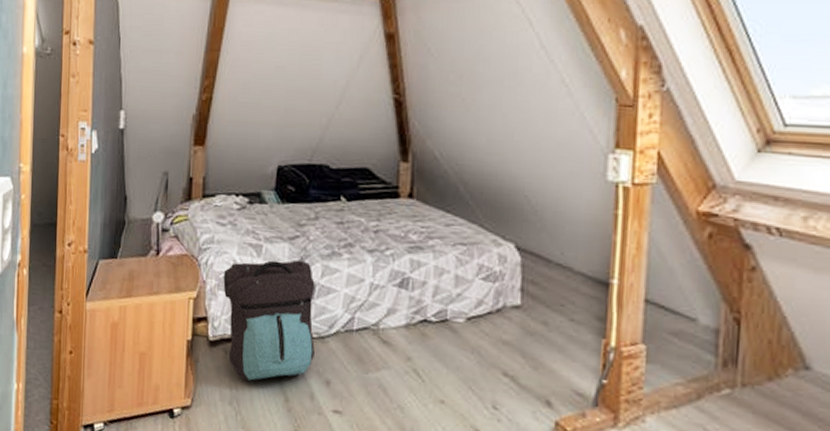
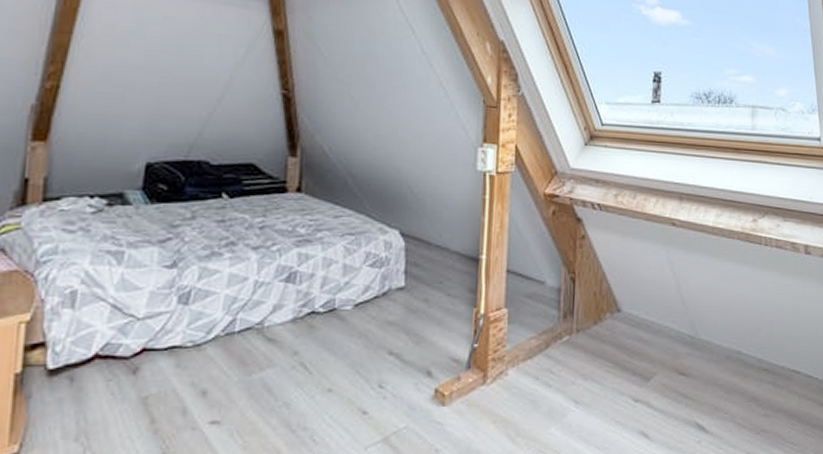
backpack: present [223,260,315,382] -> none [70,264,190,410]

